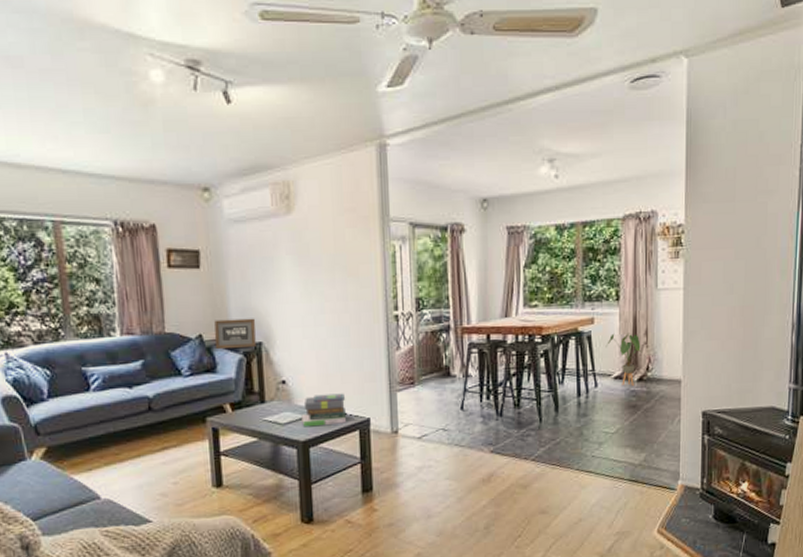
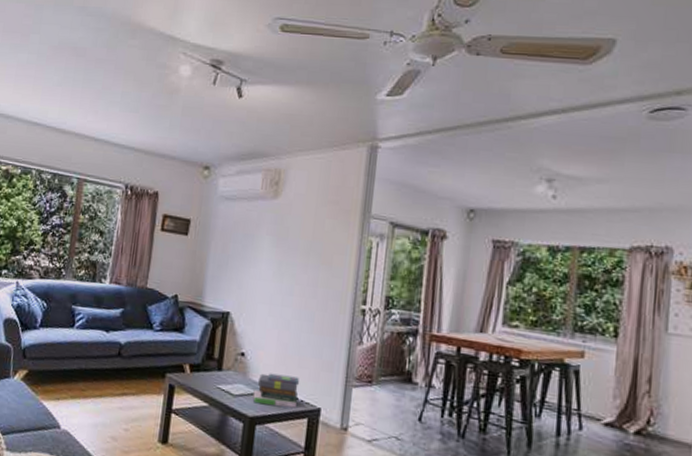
picture frame: present [214,318,256,350] -> none [186,284,228,317]
house plant: present [605,332,642,386] -> none [596,373,643,438]

